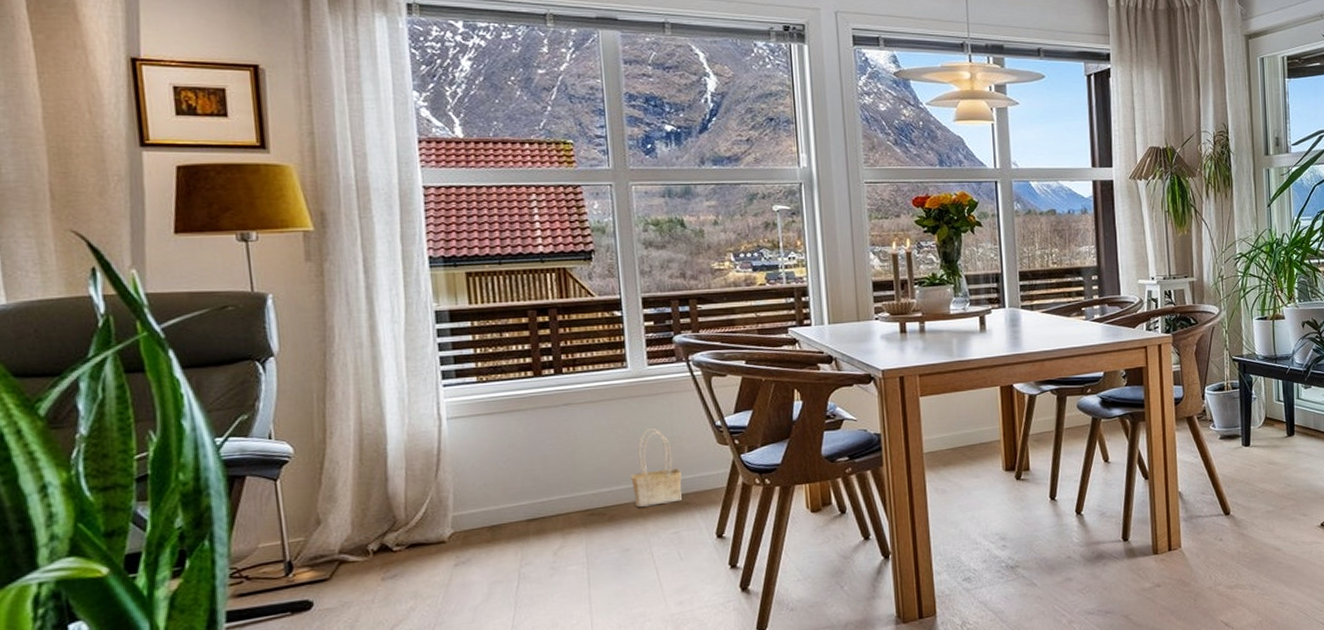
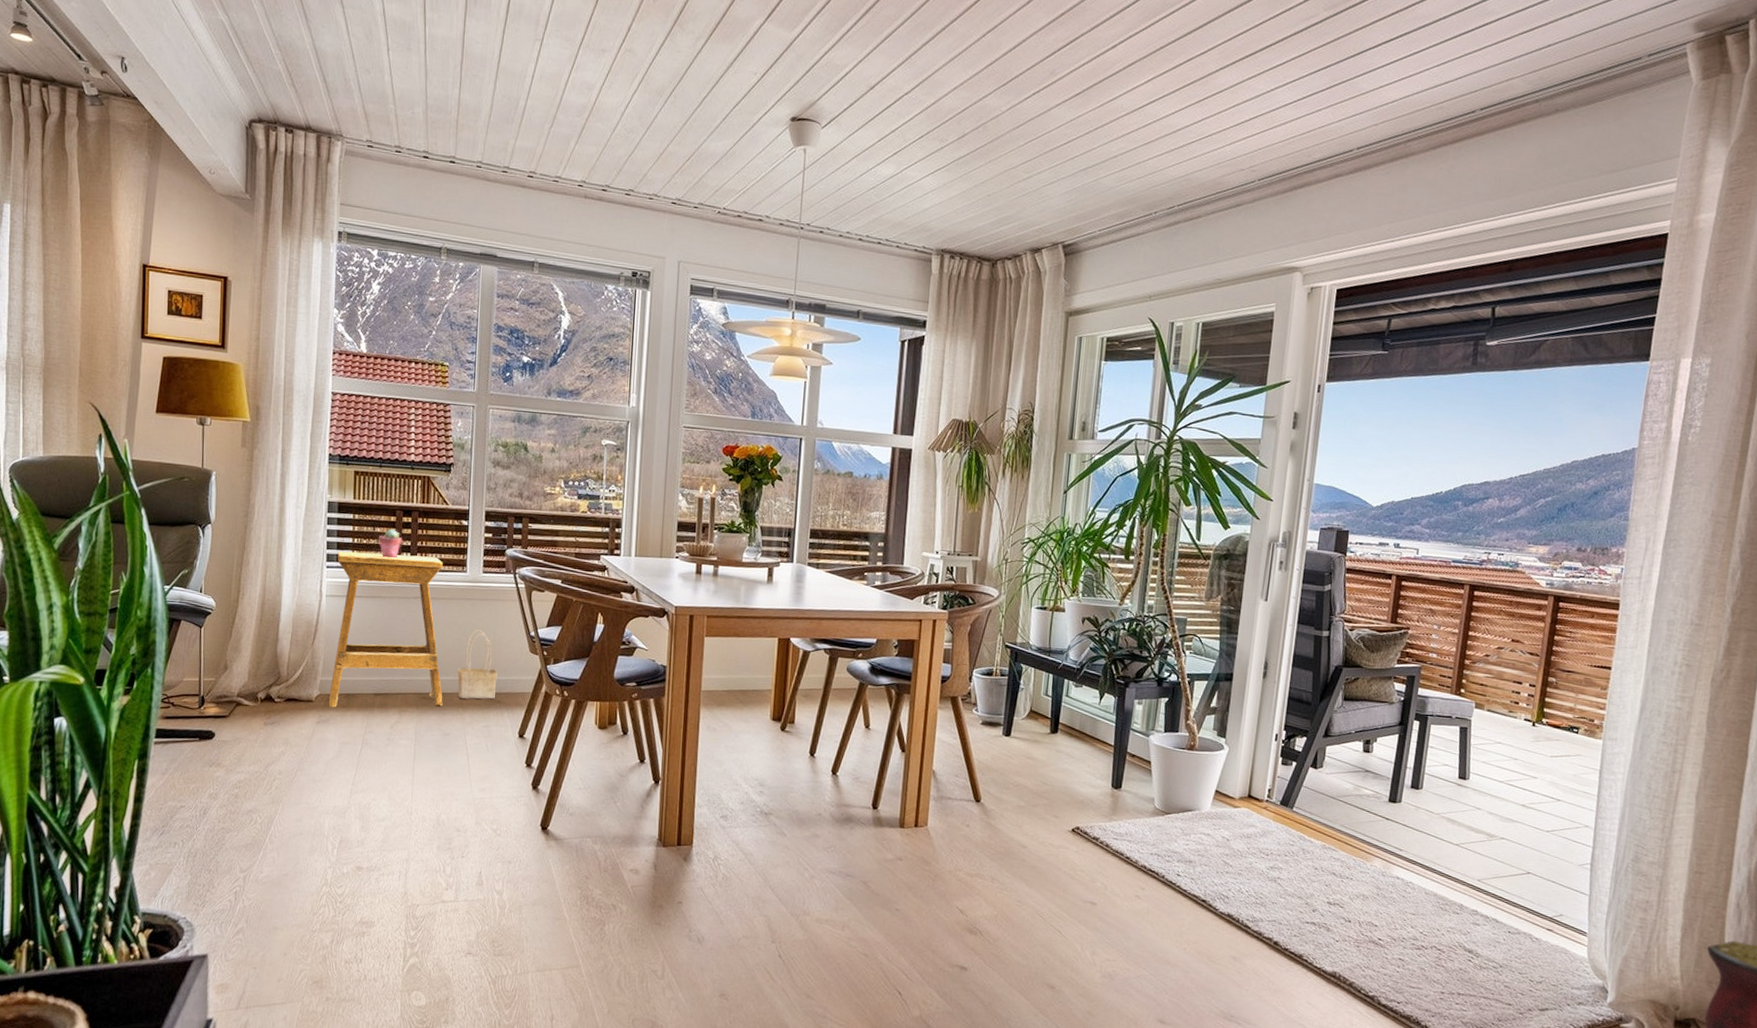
stool: none [455,356,617,545] -> present [329,551,443,708]
potted succulent: none [507,332,540,365] -> present [378,529,403,559]

